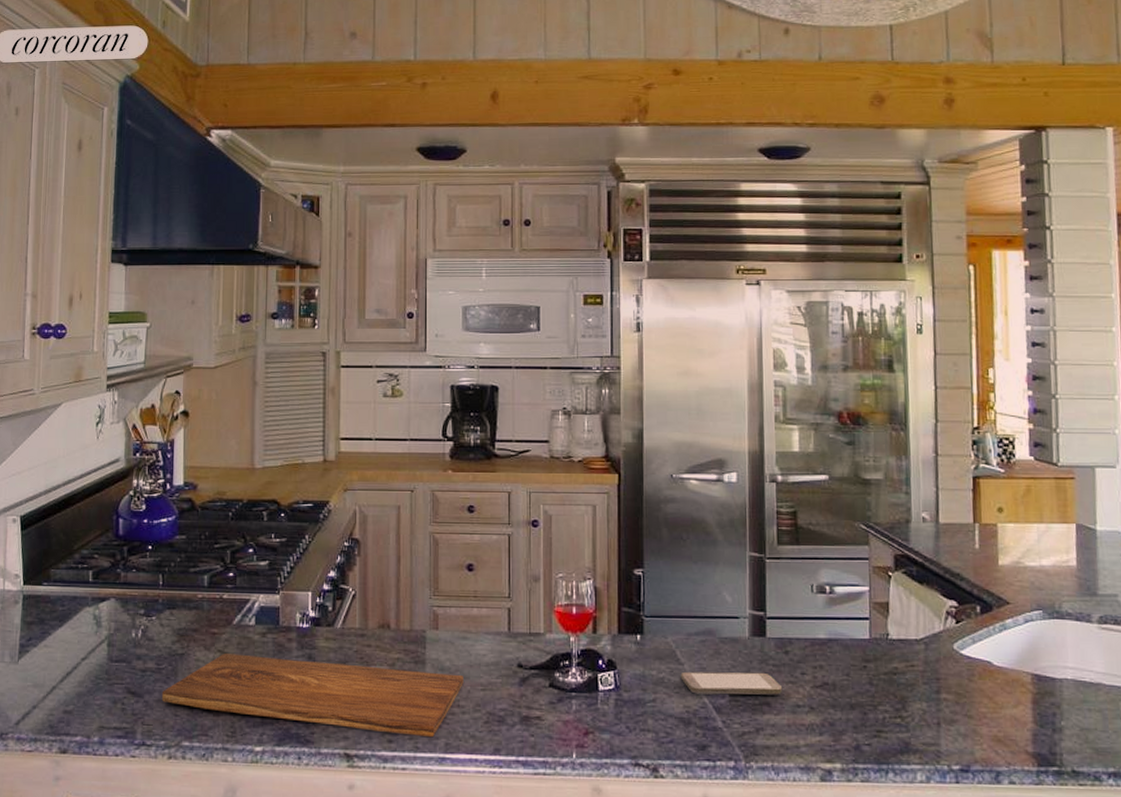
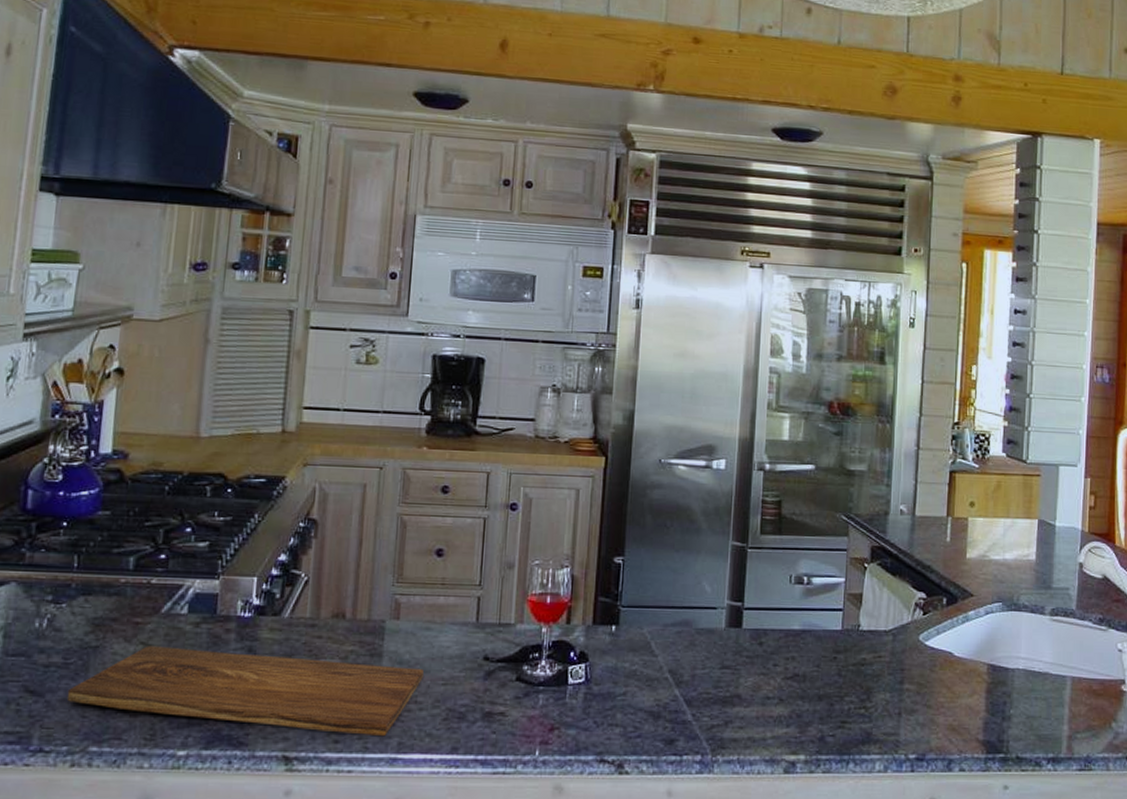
smartphone: present [680,671,783,695] -> none [653,663,755,688]

